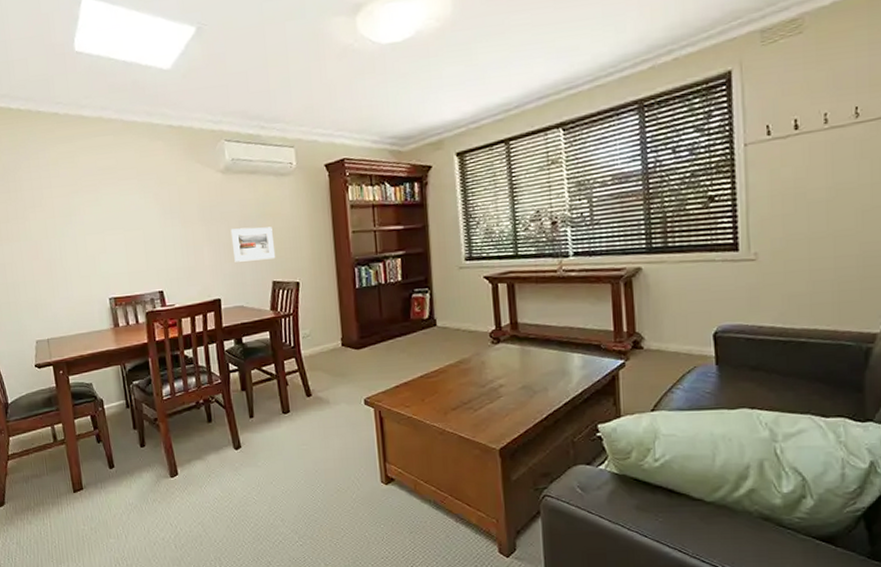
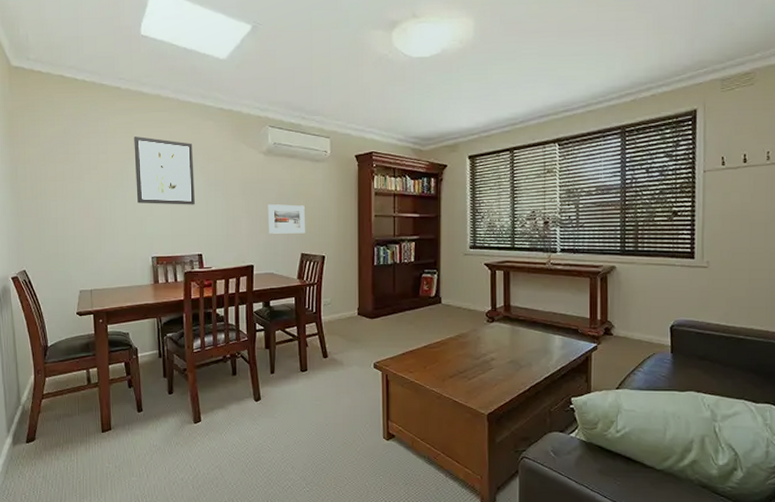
wall art: none [78,165,151,240] -> present [134,136,195,205]

